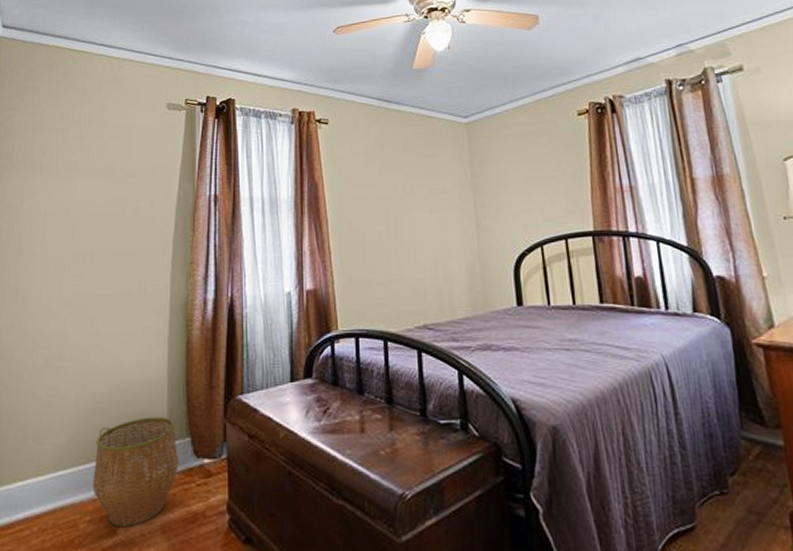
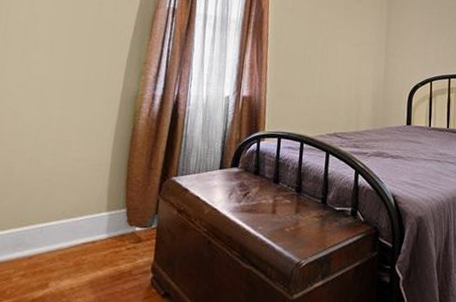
basket: present [92,417,179,528] -> none [29,189,114,282]

